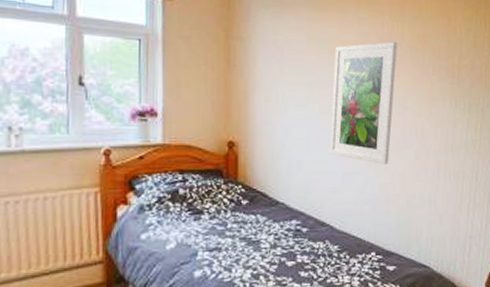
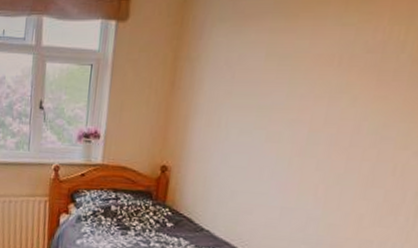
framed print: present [329,41,397,164] -> none [269,52,393,204]

